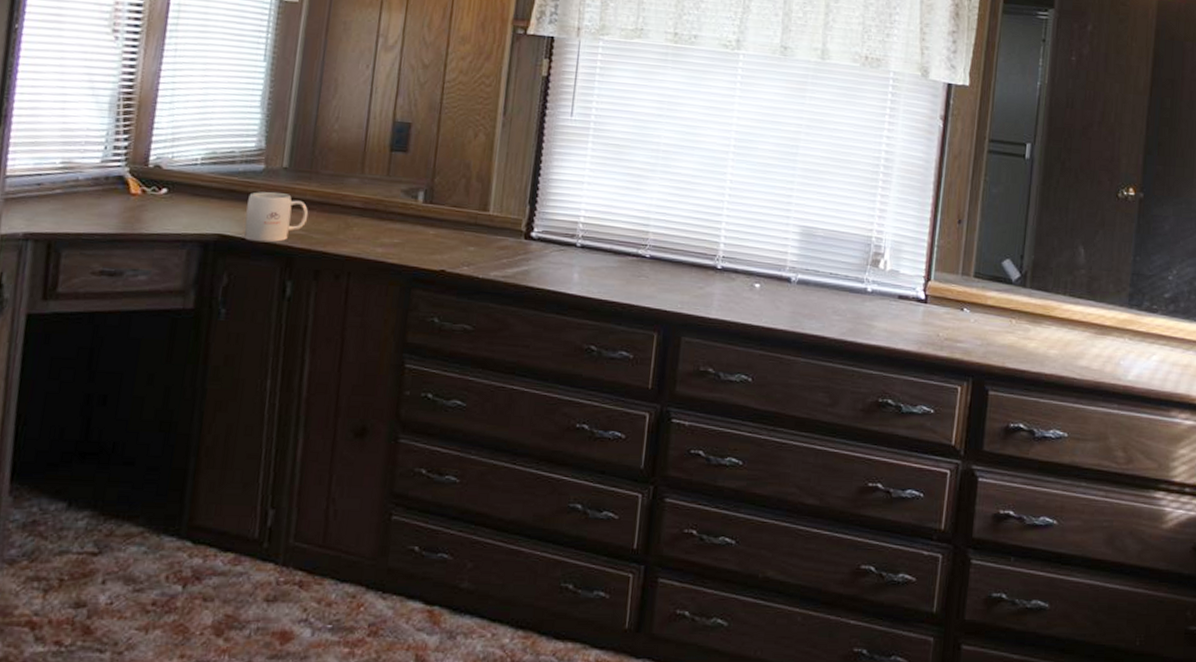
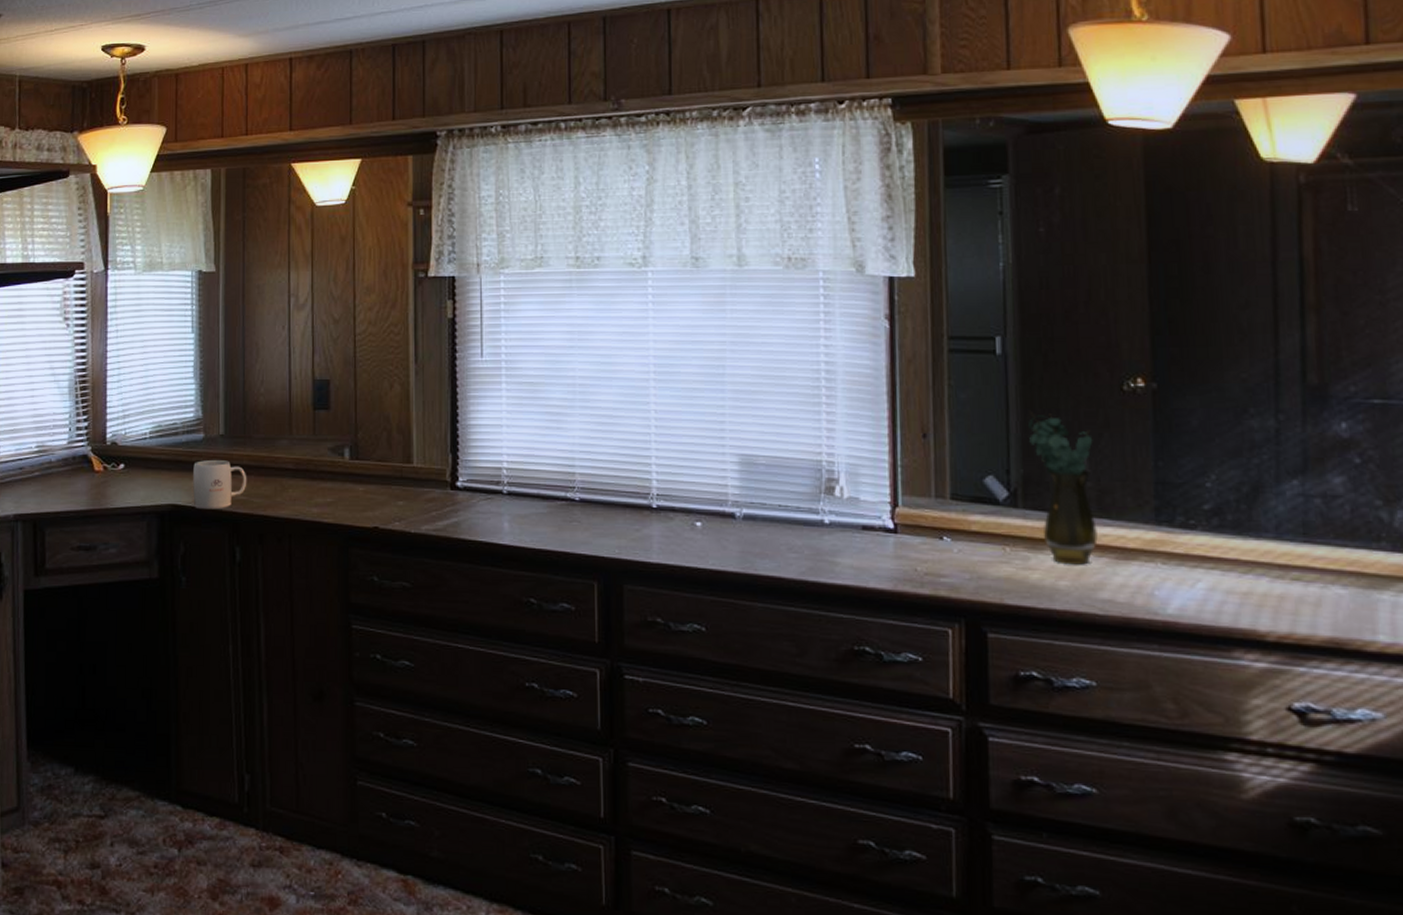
vase: none [1042,207,1091,337] -> present [1028,410,1098,565]

